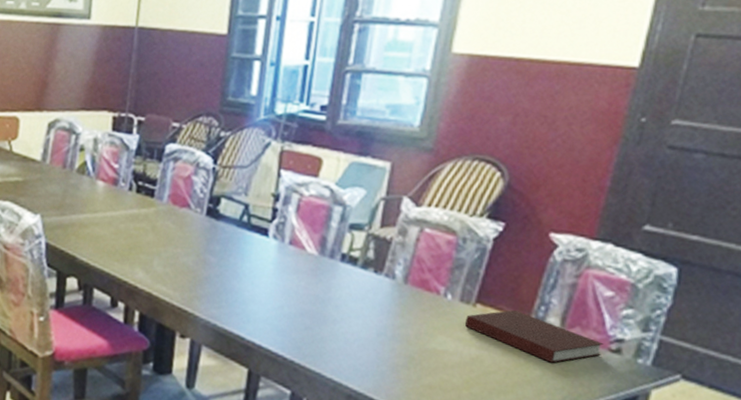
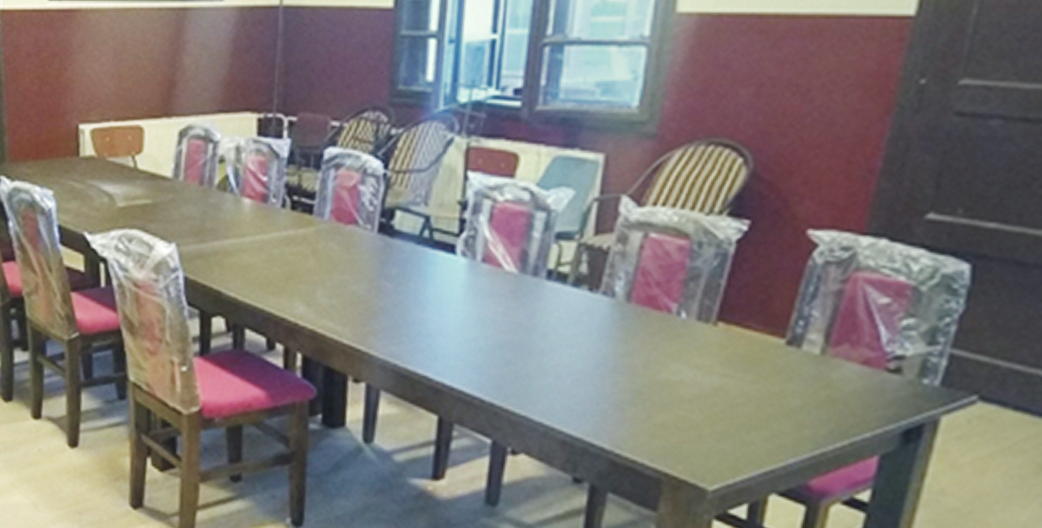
notebook: present [464,309,604,363] -> none [703,326,879,390]

